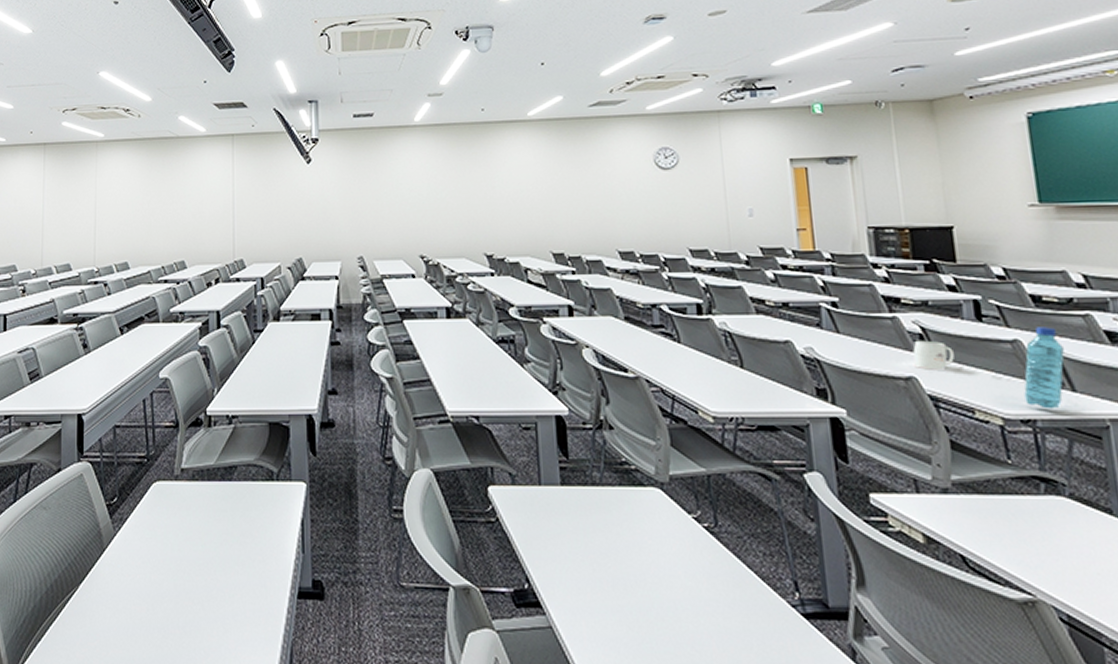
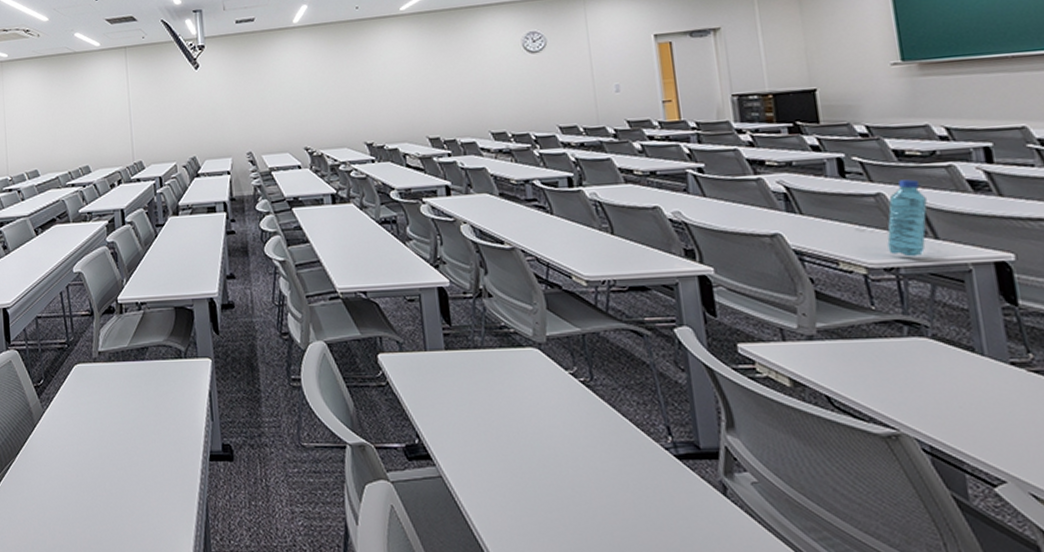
mug: present [912,340,954,372] -> none [777,198,819,228]

